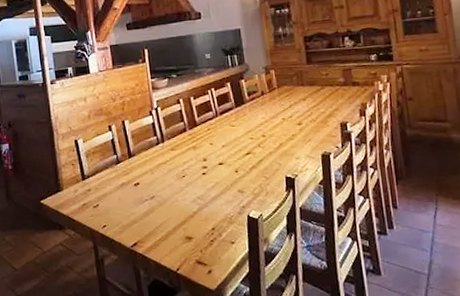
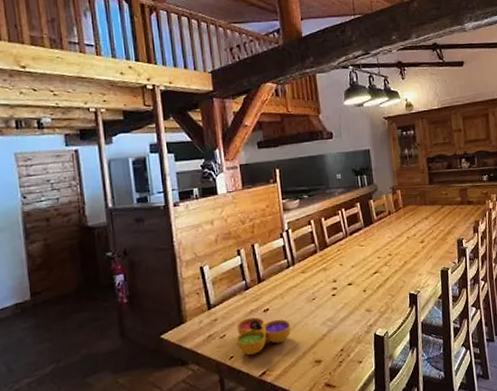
decorative bowl: none [108,190,161,226] -> present [235,317,291,355]

